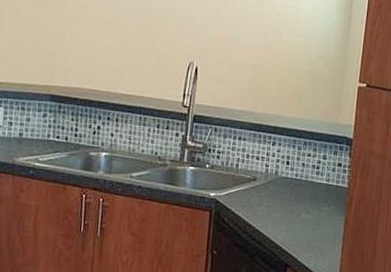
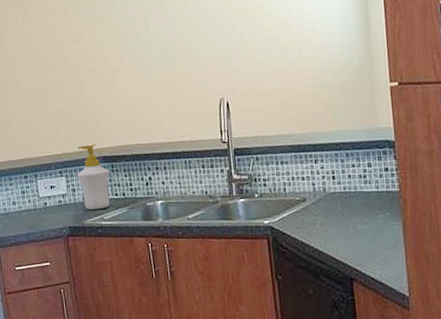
soap bottle: none [17,78,56,150] -> present [77,144,110,211]

